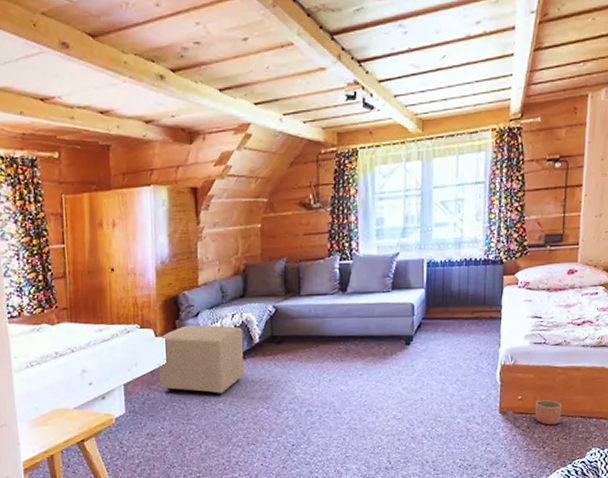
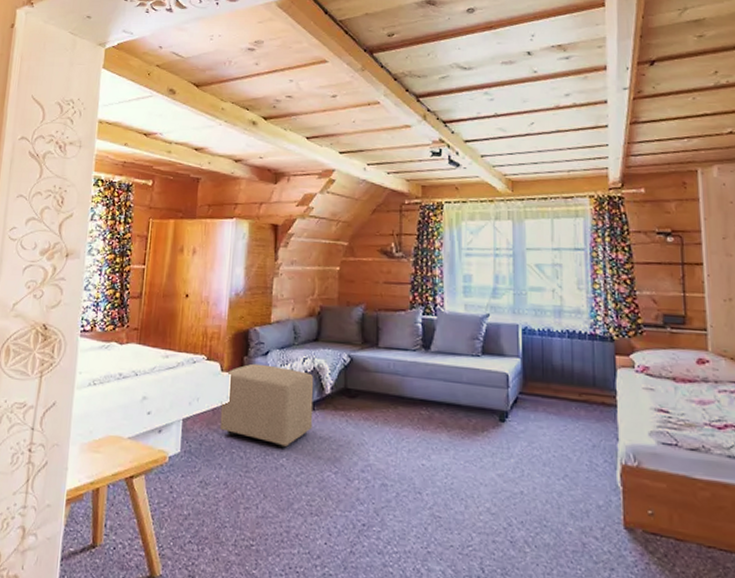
planter: present [535,400,562,425] -> none [672,520,710,559]

